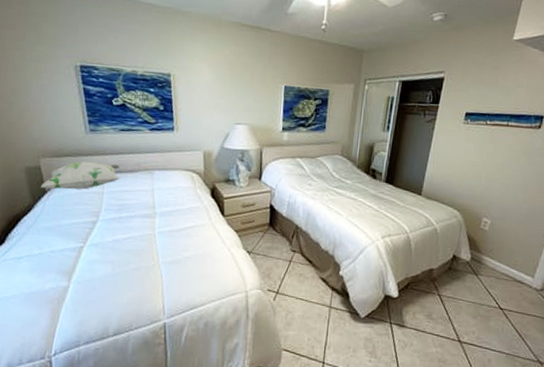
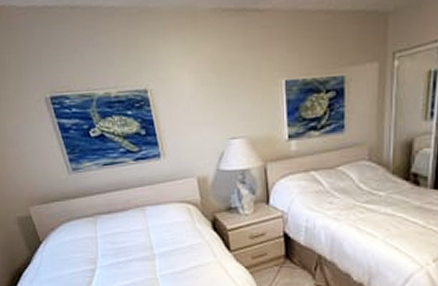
decorative pillow: present [40,161,121,190] -> none [34,204,112,239]

